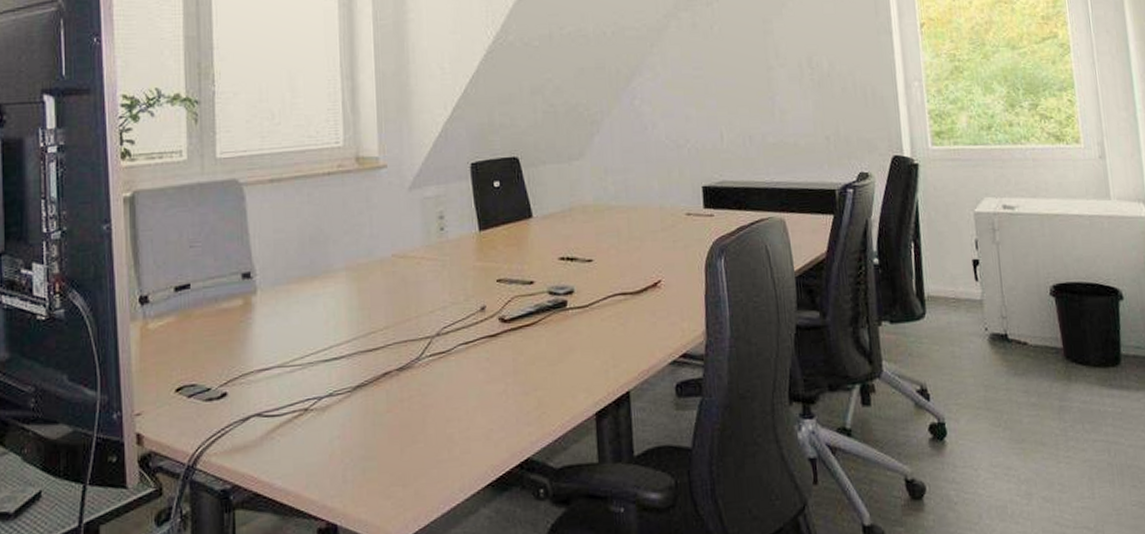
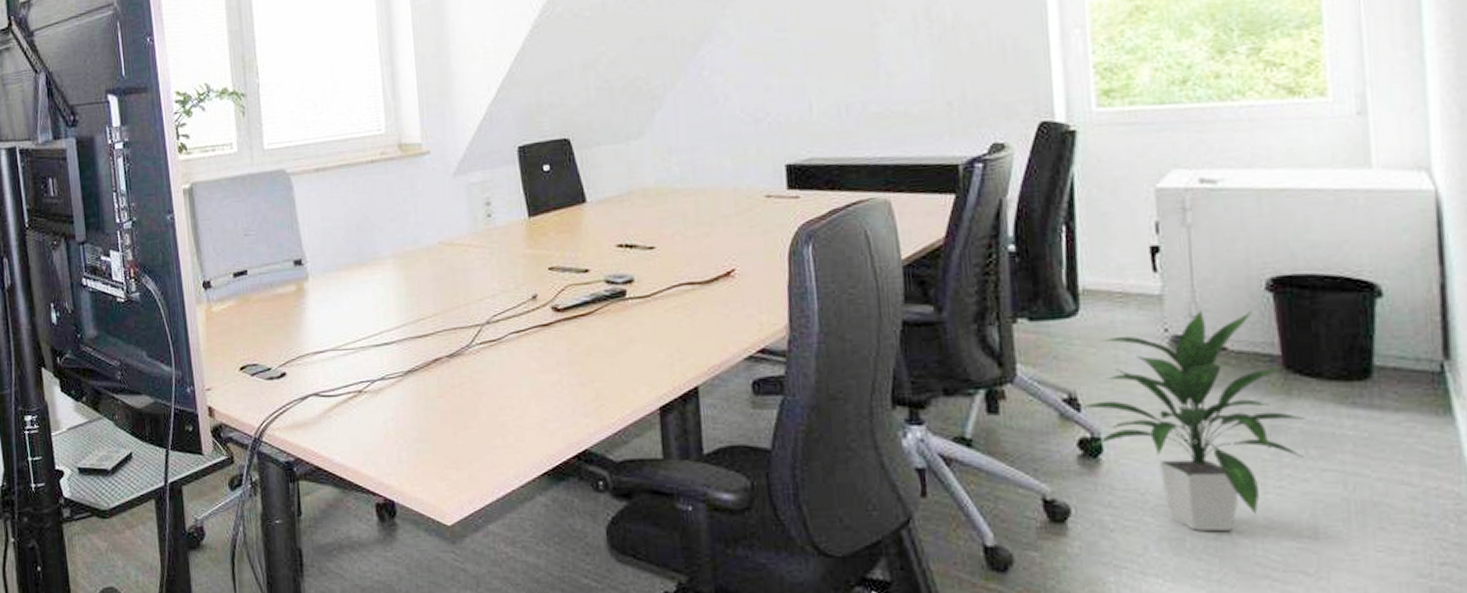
indoor plant: none [927,311,1084,499] -> present [1077,309,1308,531]

